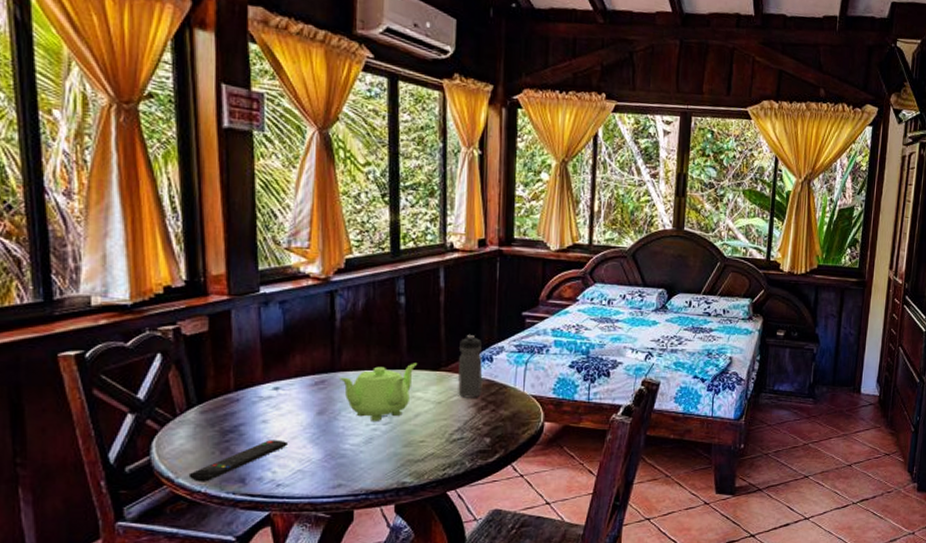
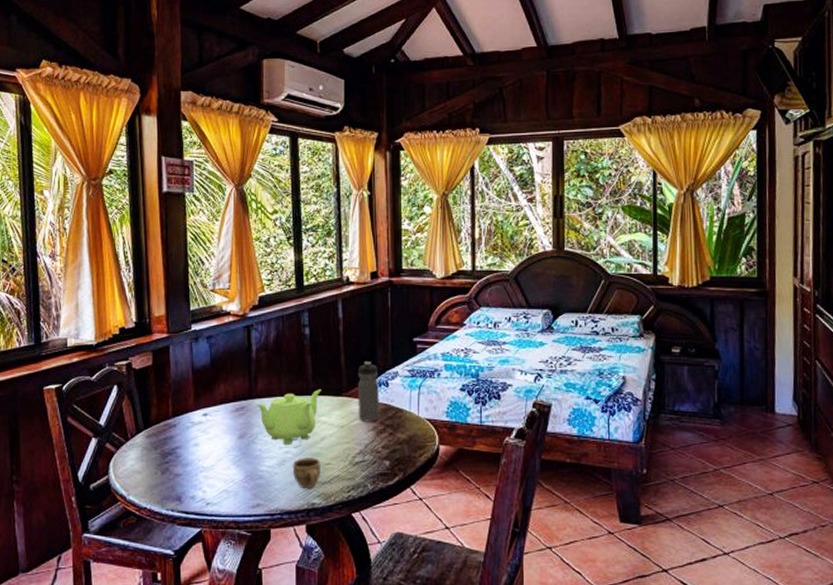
remote control: present [188,440,287,482] -> none [137,461,215,500]
cup: none [380,435,414,467] -> present [292,458,321,488]

